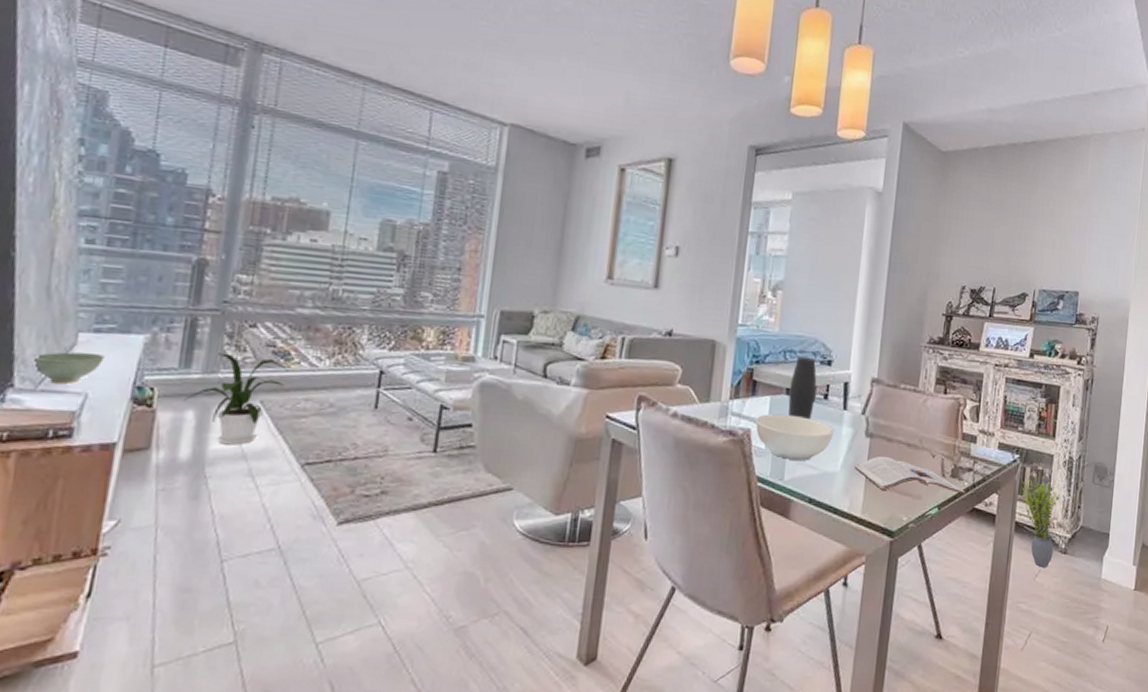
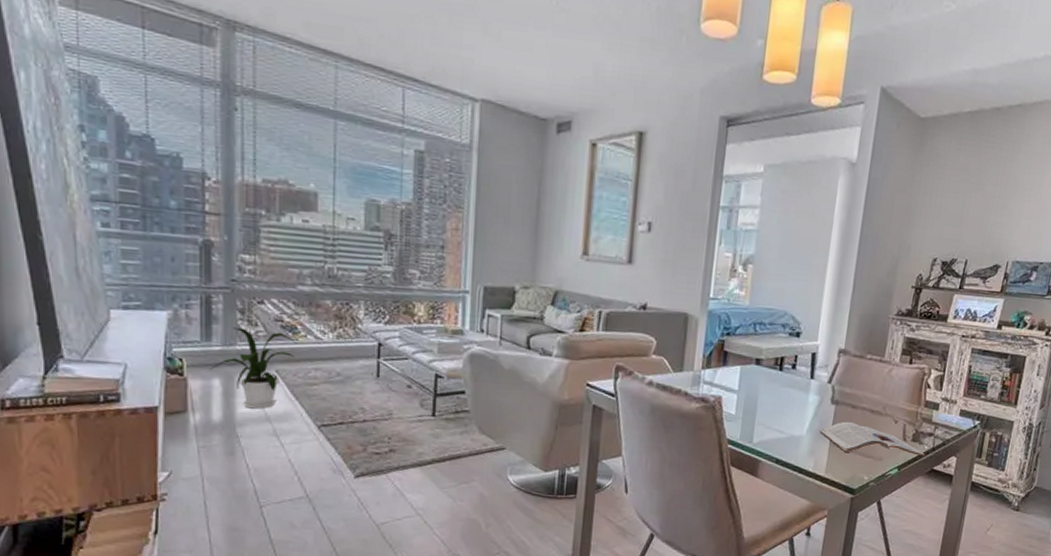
bowl: present [30,352,105,384] -> none [73,327,136,356]
bowl: present [755,413,834,460] -> none [726,382,801,425]
vase: present [788,356,817,420] -> none [757,328,786,389]
potted plant: present [1021,473,1060,567] -> none [979,438,1017,522]

